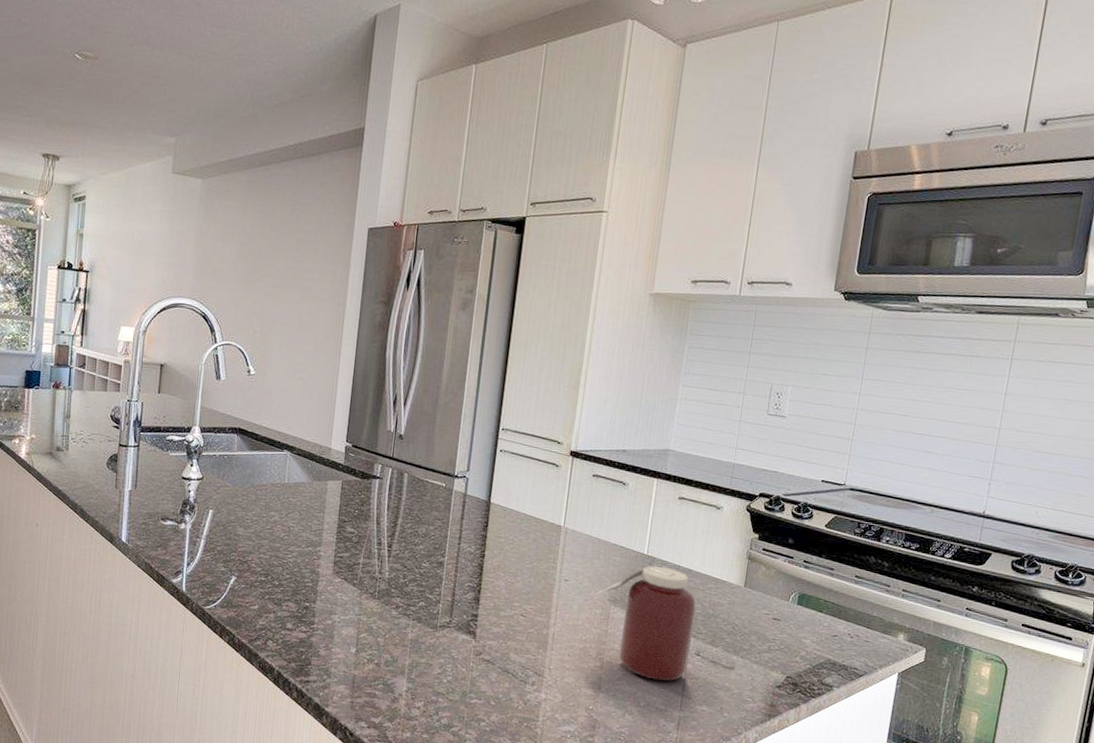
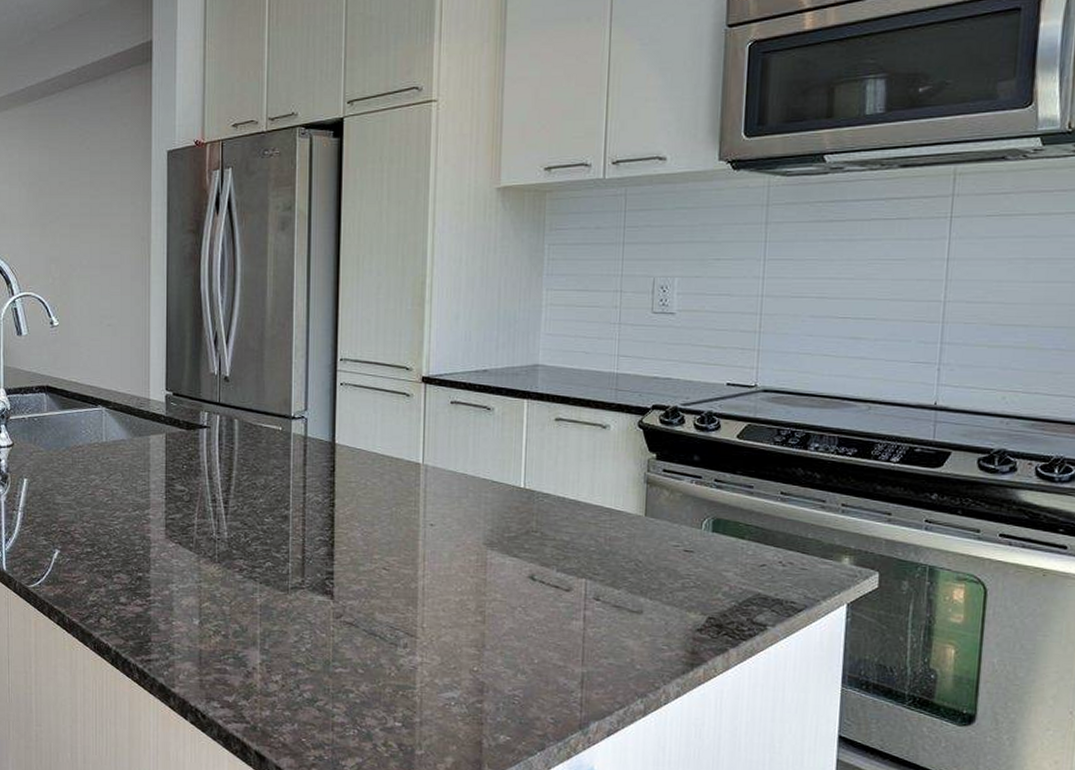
jar: present [590,561,696,681] -> none [462,495,589,633]

